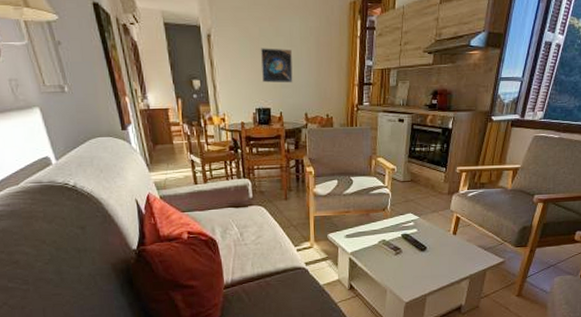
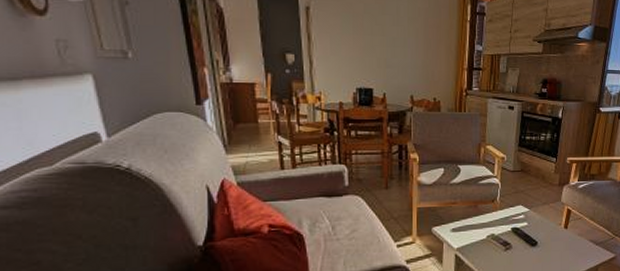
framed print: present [260,48,293,84] -> none [364,25,399,64]

